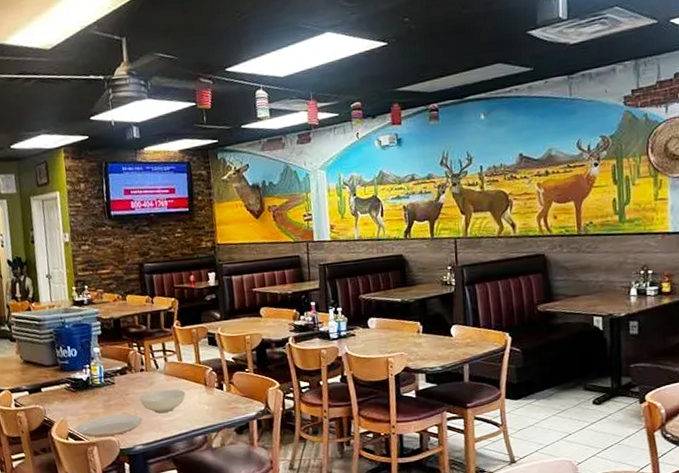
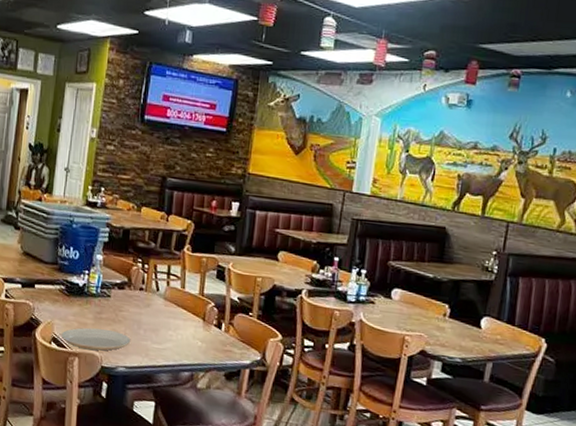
bowl: present [139,389,186,414] -> none [132,314,182,340]

